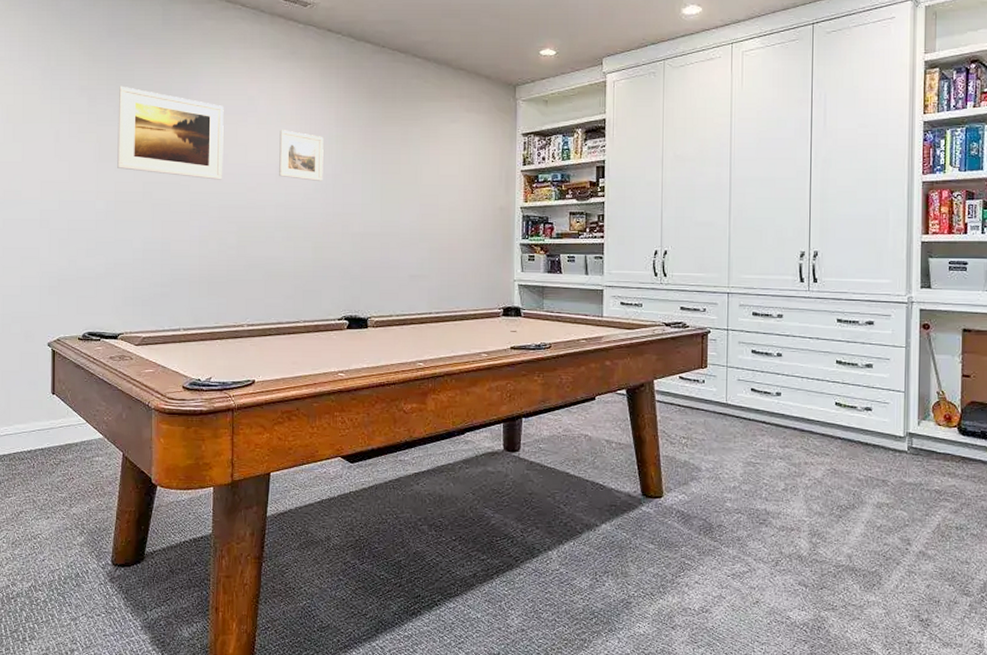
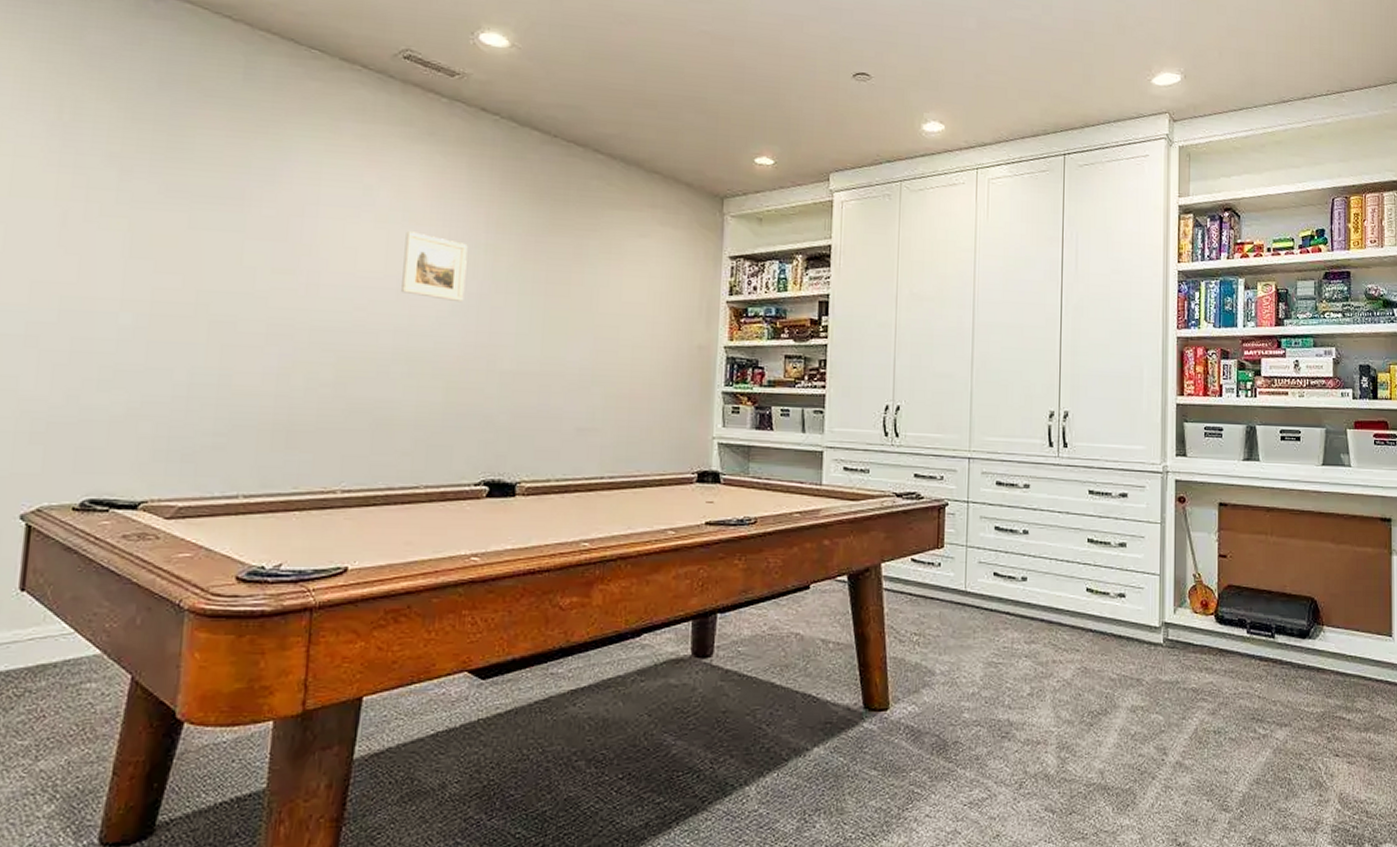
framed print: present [117,86,224,180] -> none [157,156,327,293]

